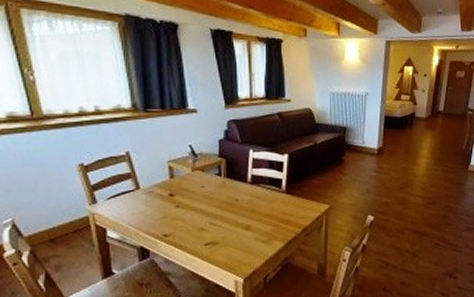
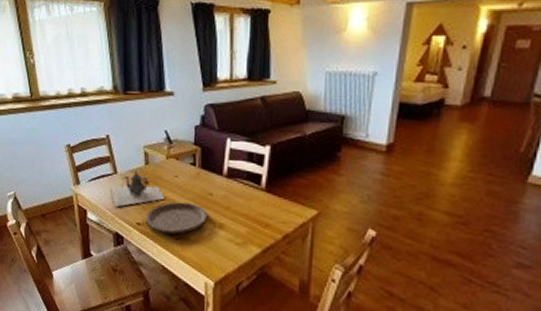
teapot: none [133,184,192,222] -> present [111,170,165,207]
plate: none [172,210,235,241] -> present [145,202,208,234]

